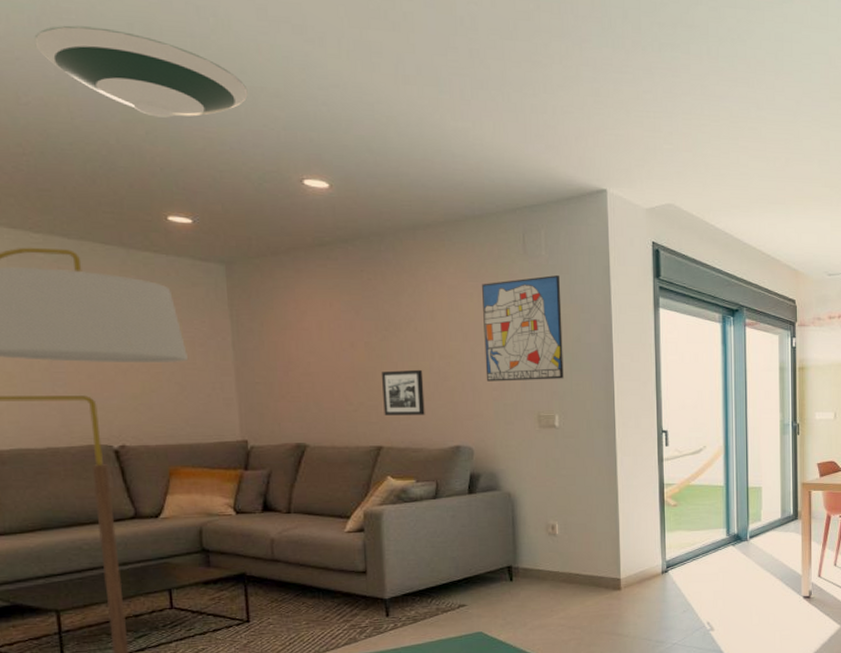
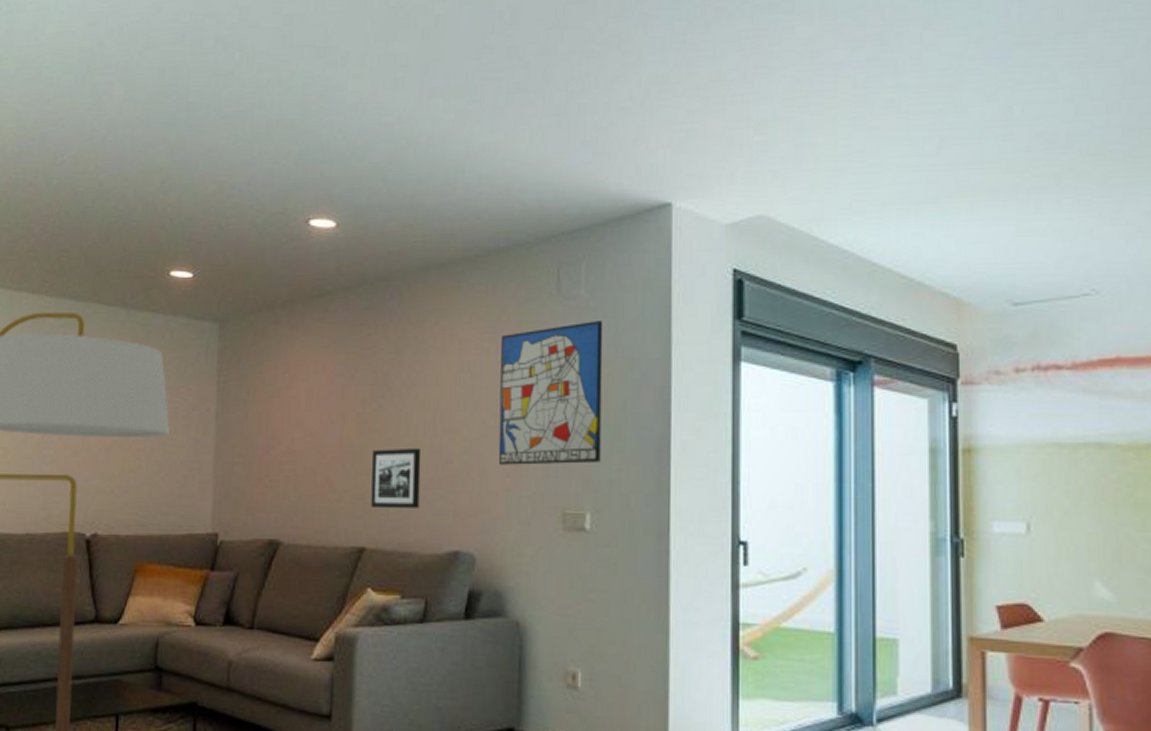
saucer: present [34,25,248,118] -> none [77,78,264,165]

